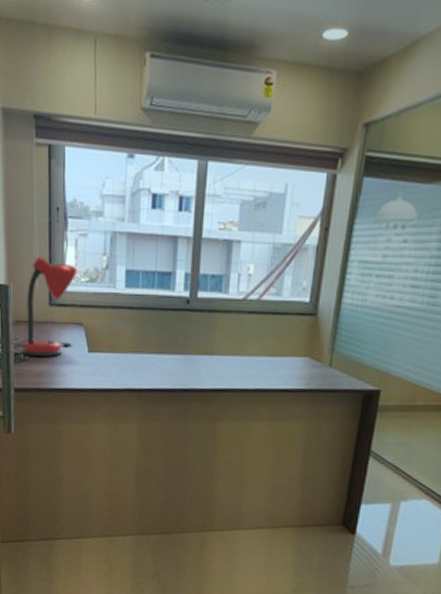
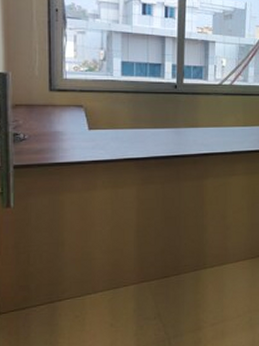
desk lamp: present [15,256,78,357] -> none [14,48,78,135]

